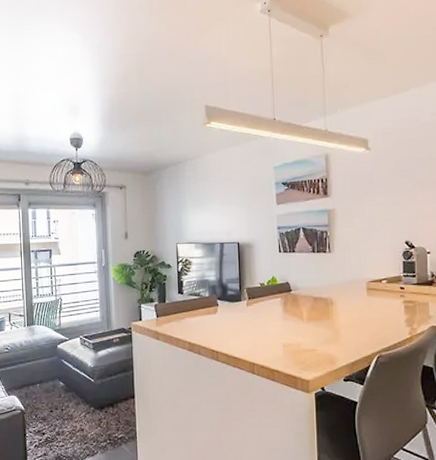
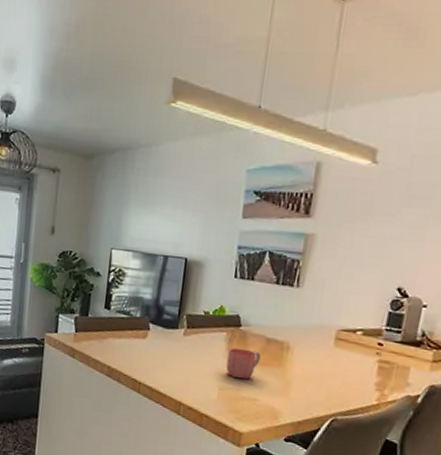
mug: none [285,309,312,335] -> present [226,347,261,379]

